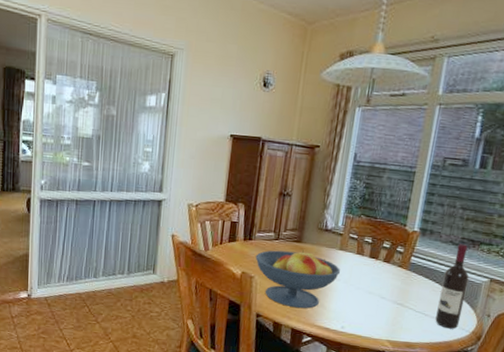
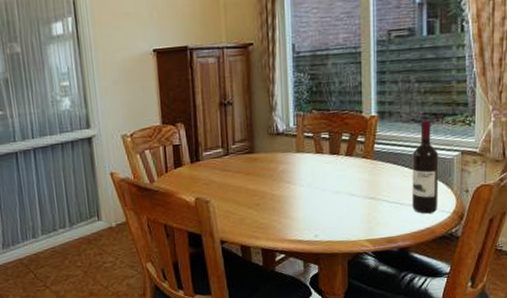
fruit bowl: present [255,249,340,309] -> none [207,160,301,226]

